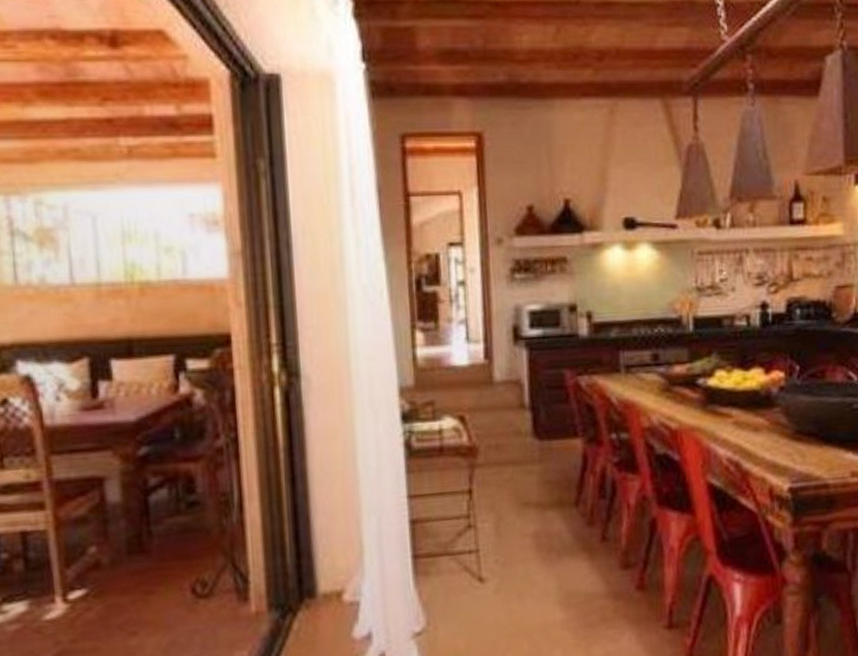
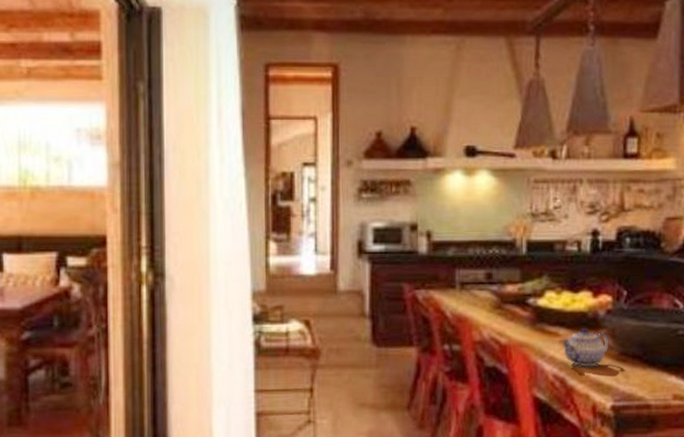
teapot: none [734,407,784,449] -> present [561,328,609,367]

